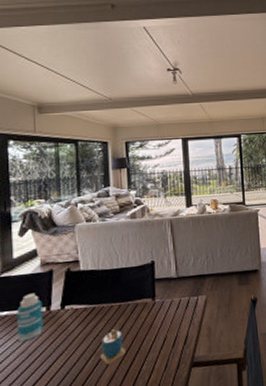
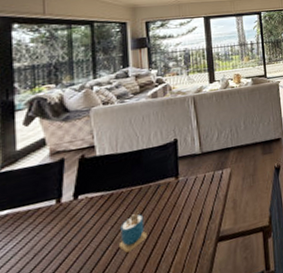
bottle: present [17,293,44,342] -> none [20,185,53,242]

